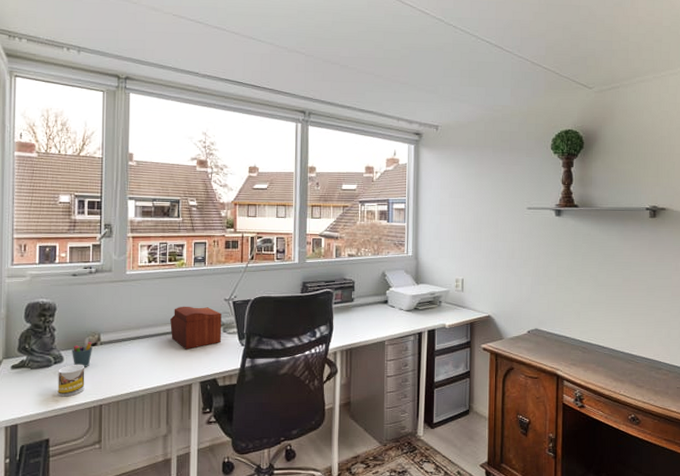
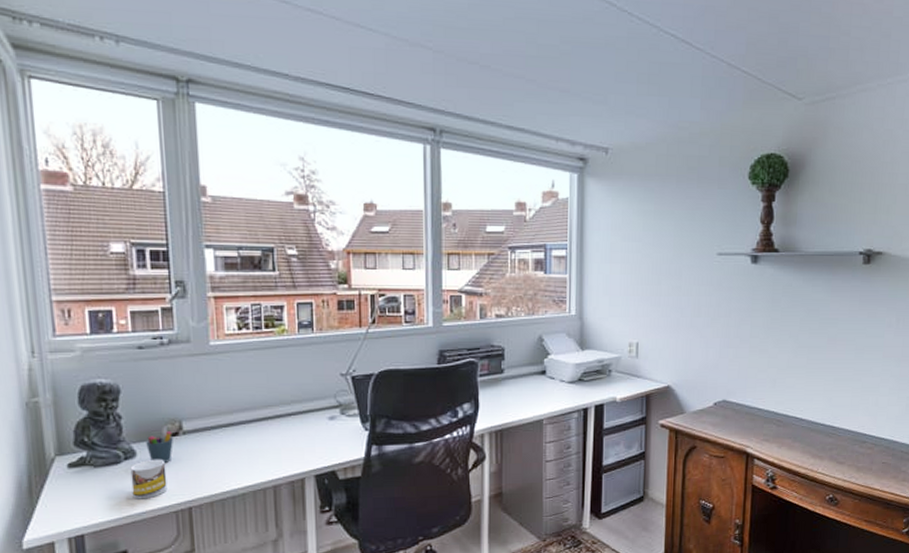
sewing box: present [170,306,221,350] -> none [272,383,339,437]

